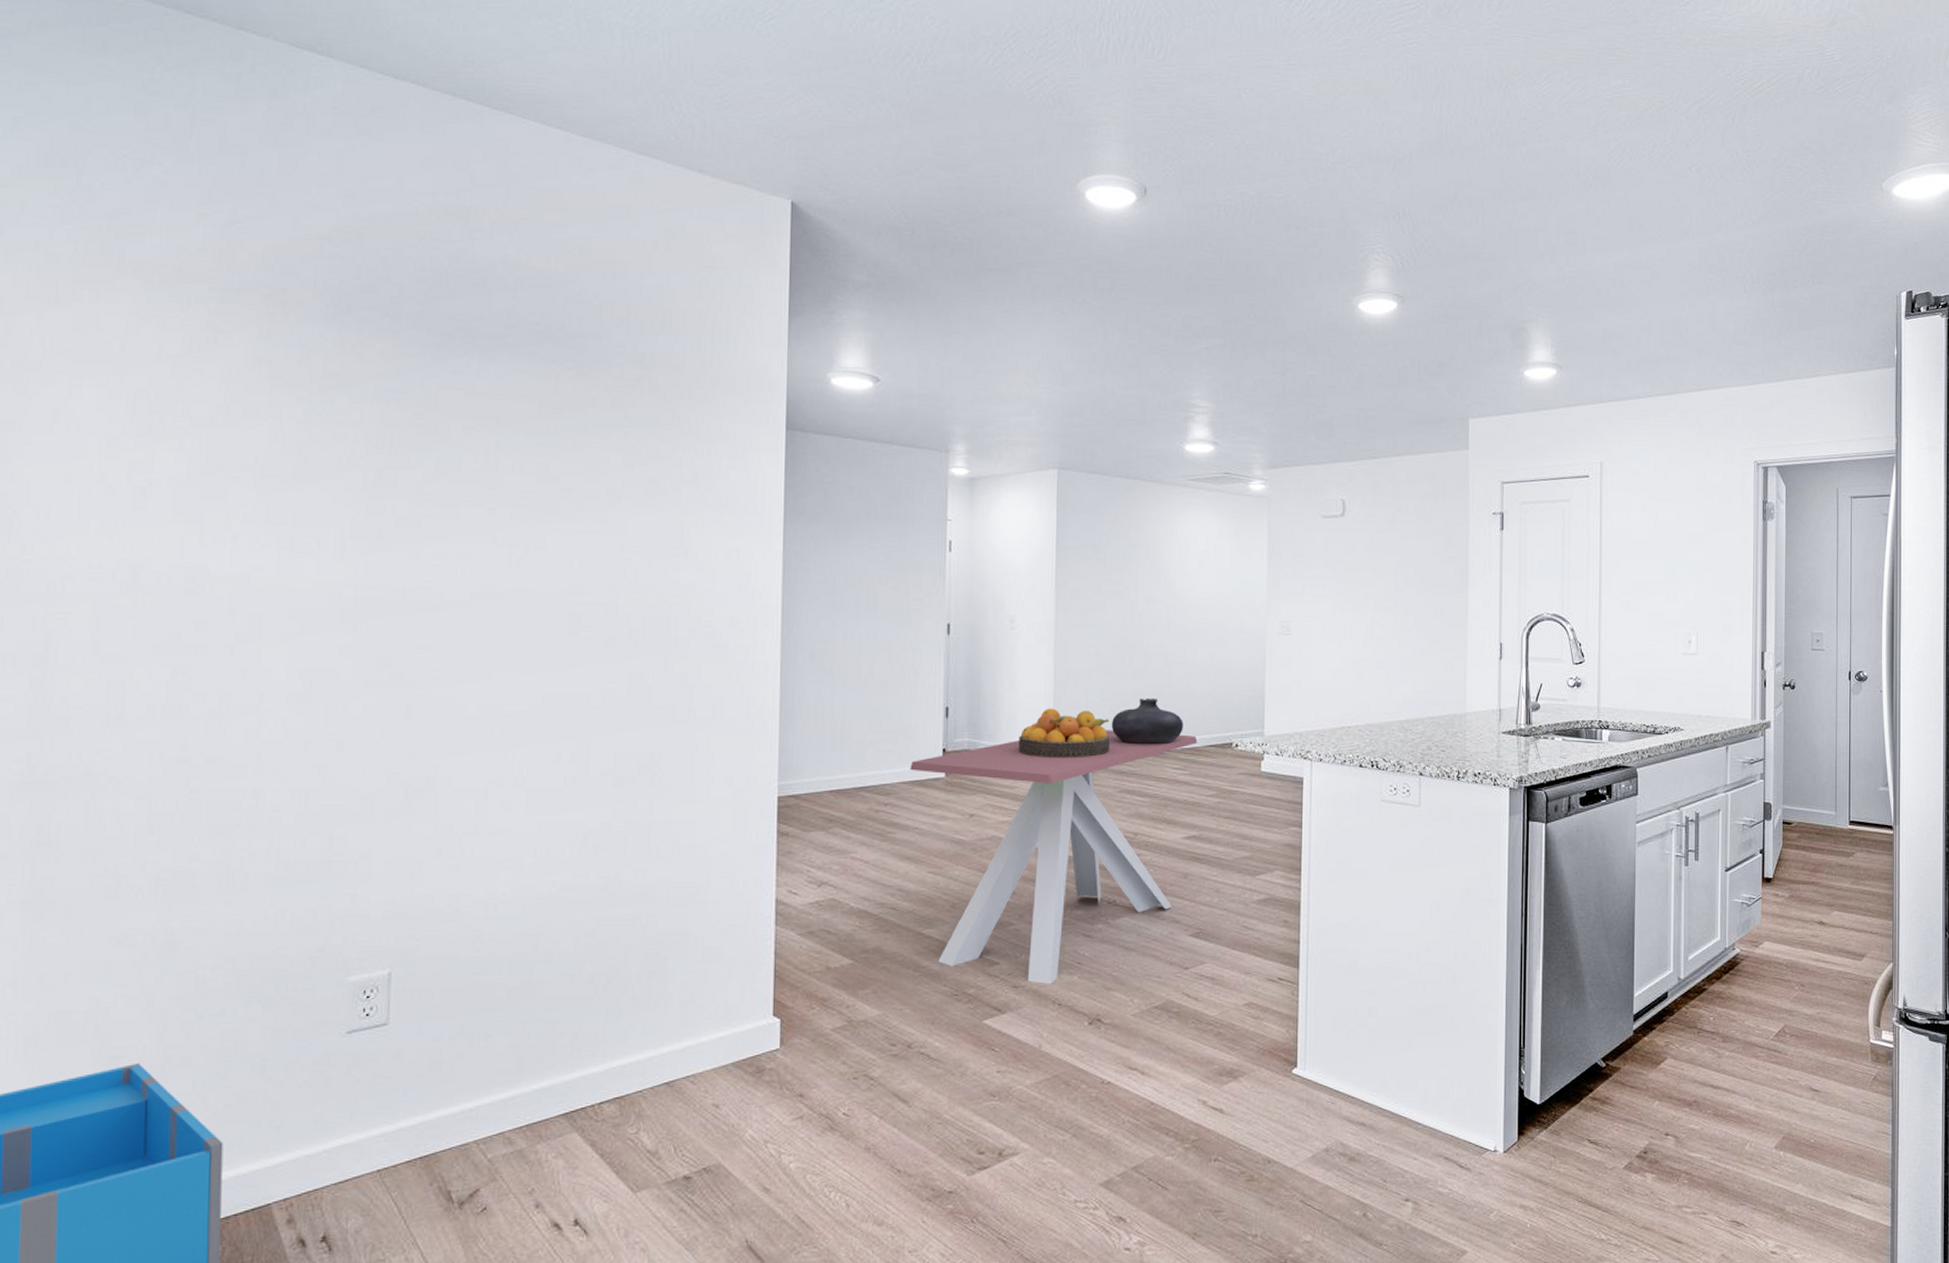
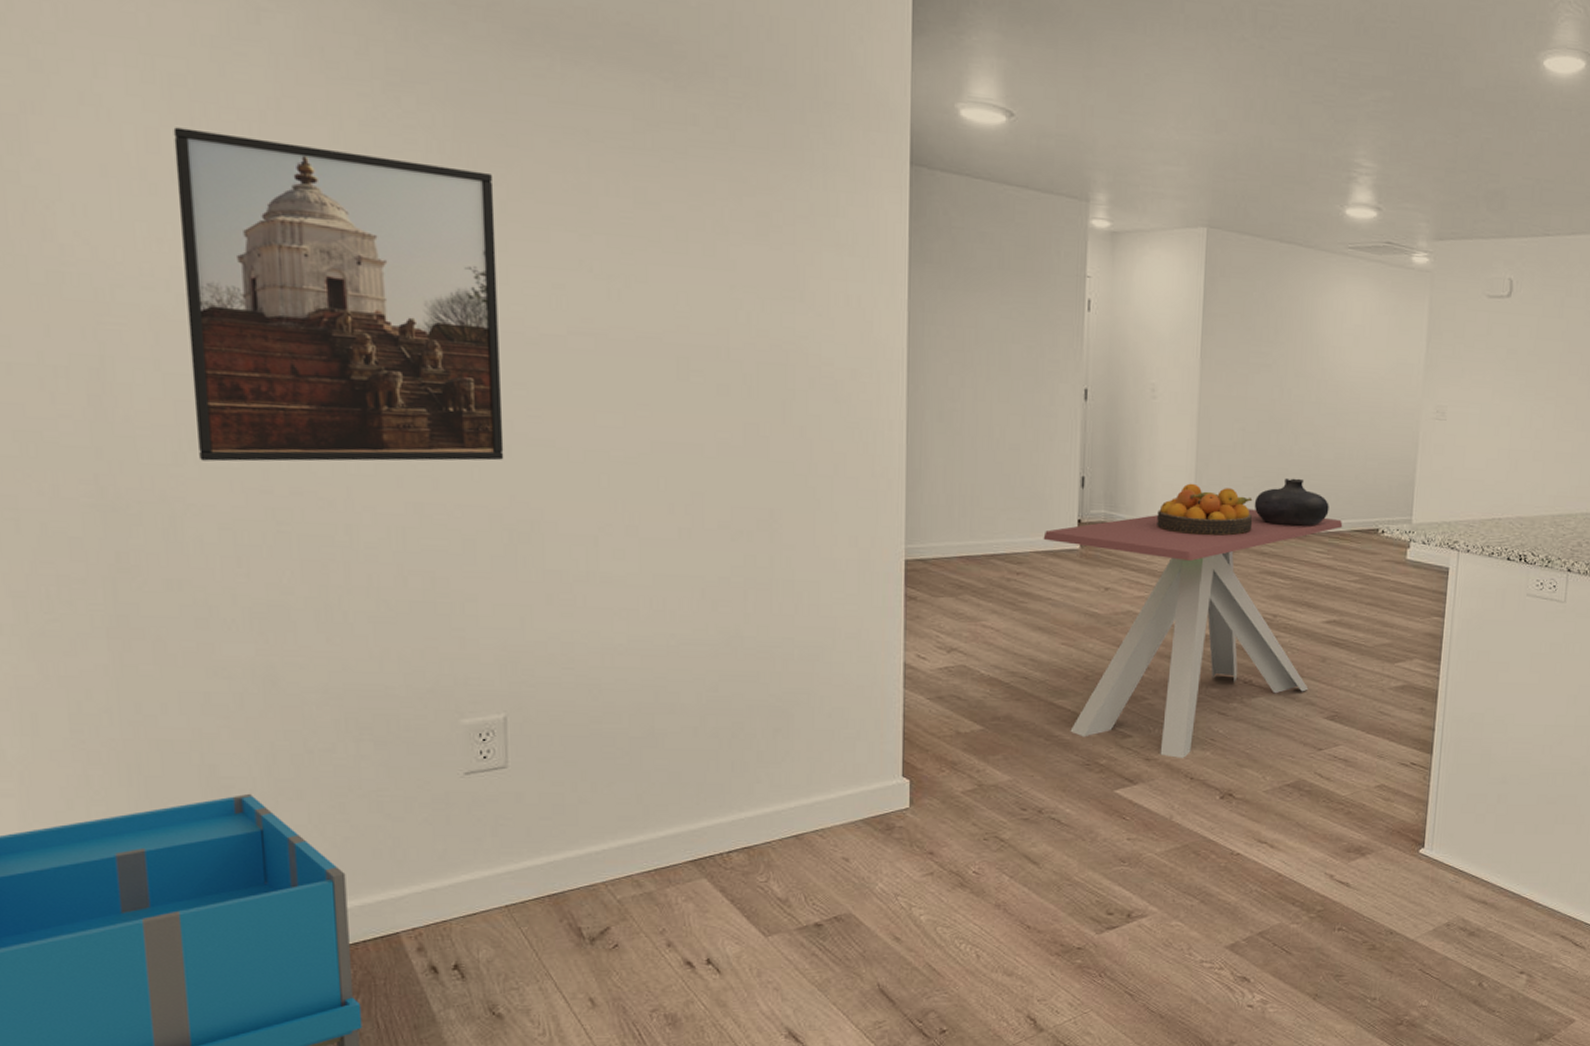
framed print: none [125,436,412,735] -> present [173,127,504,462]

